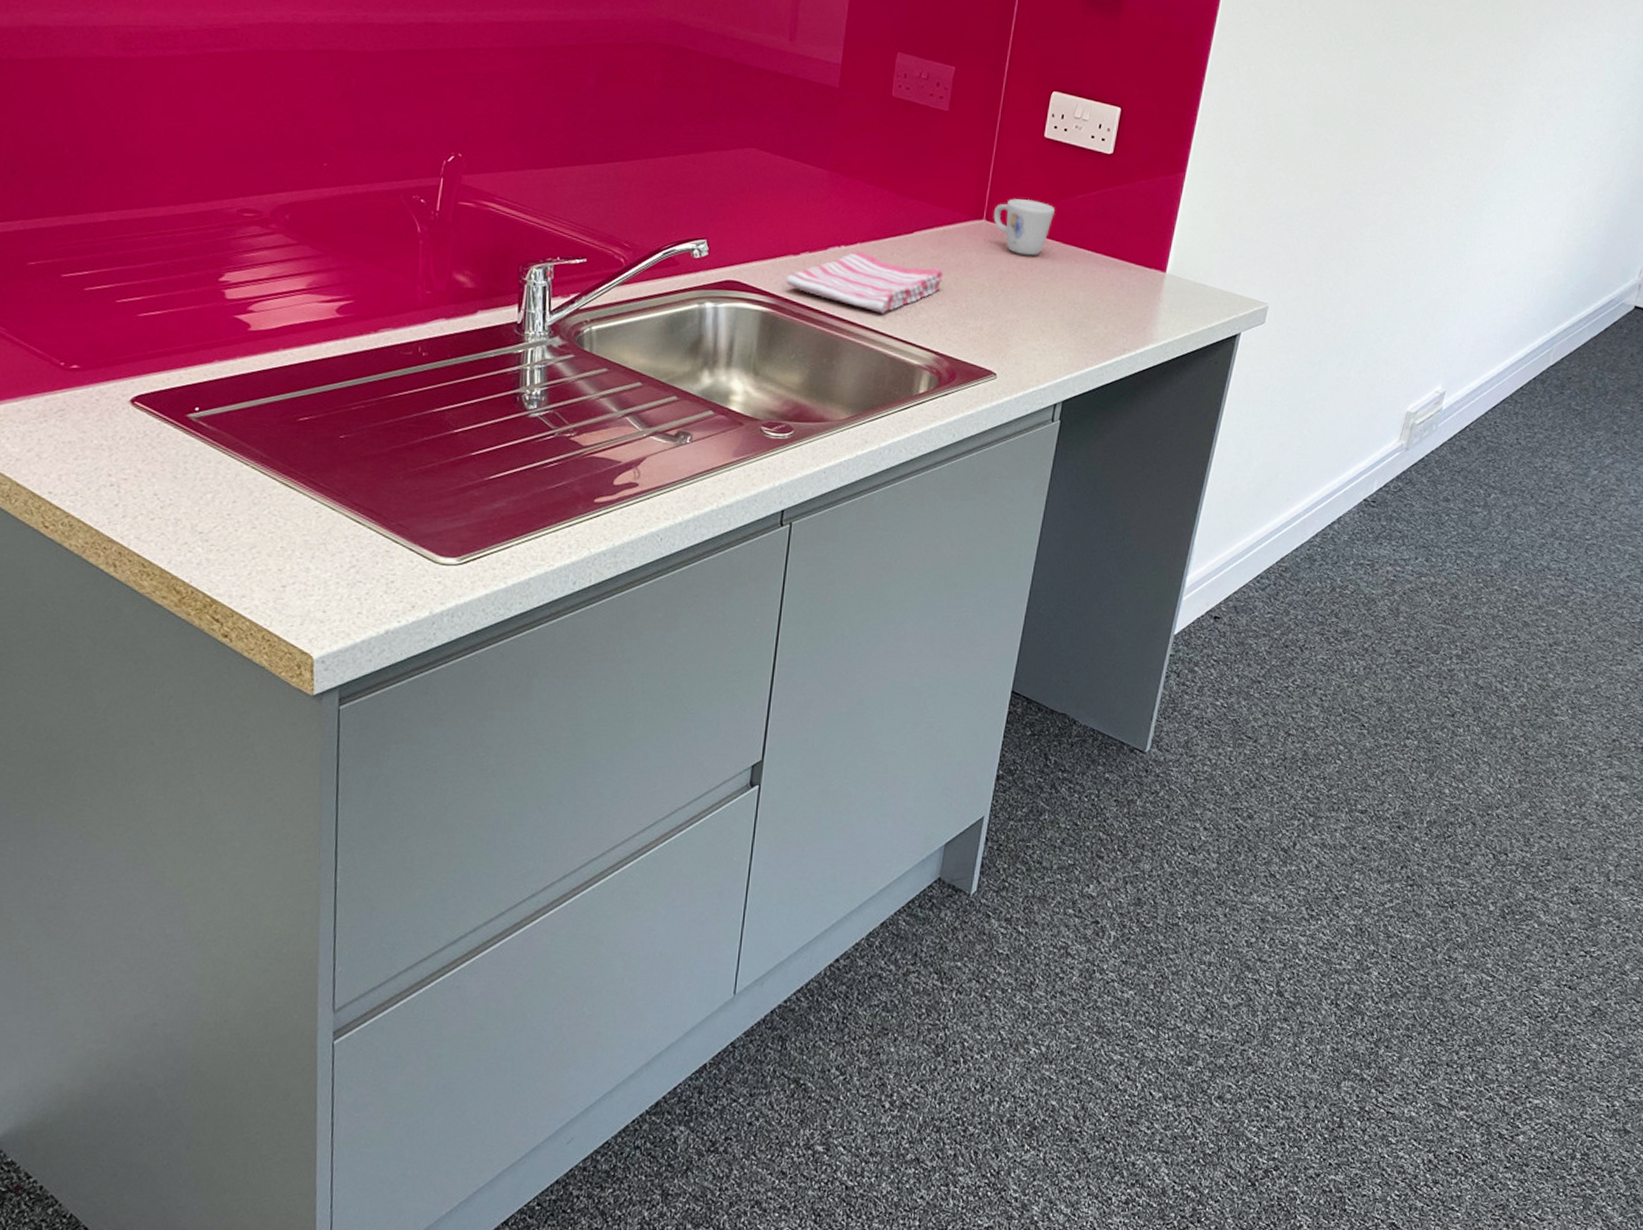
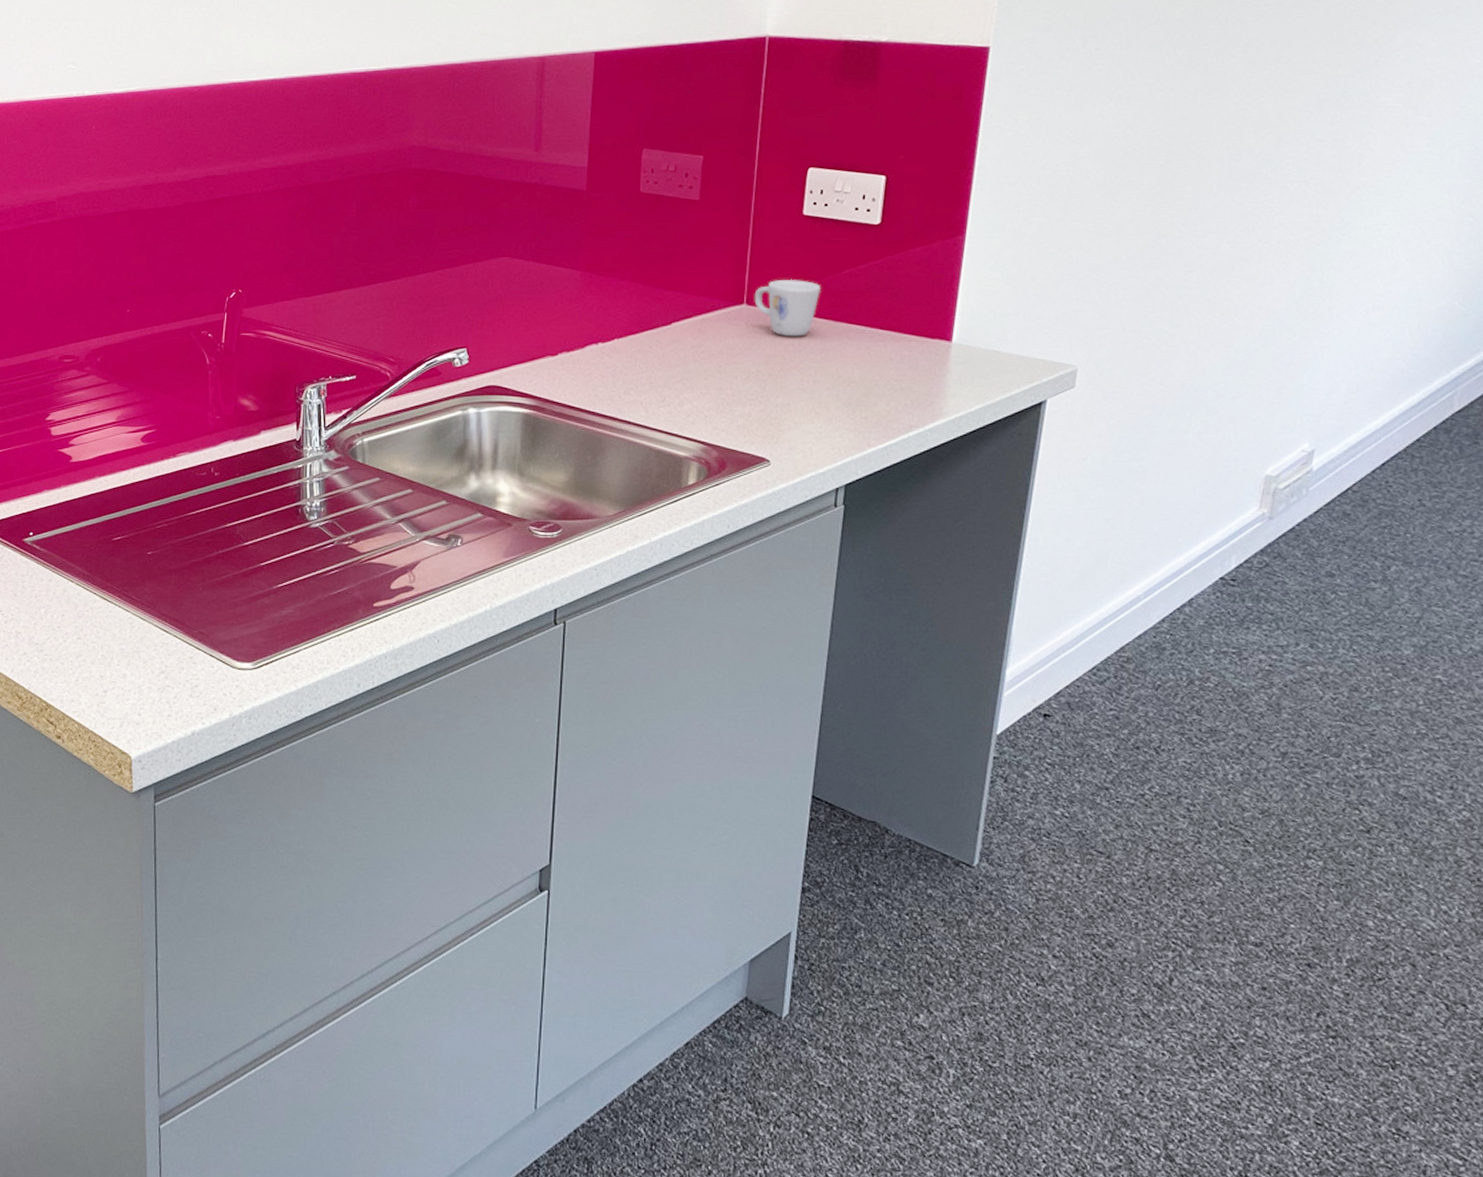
dish towel: present [786,251,944,313] -> none [546,347,706,406]

